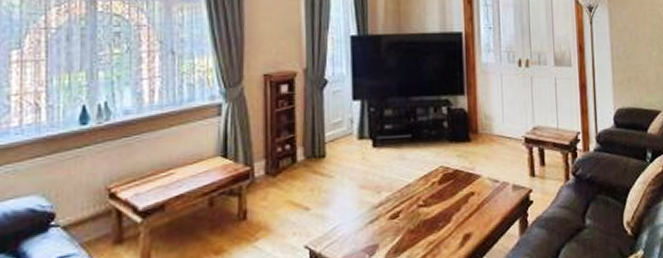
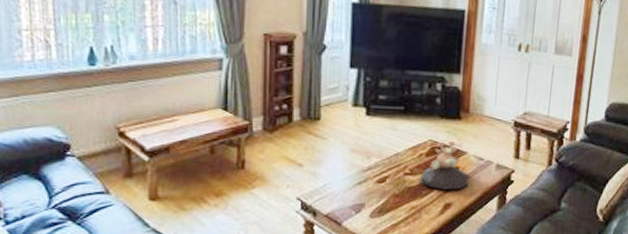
decorative bowl: none [433,166,487,219] -> present [418,141,469,190]

